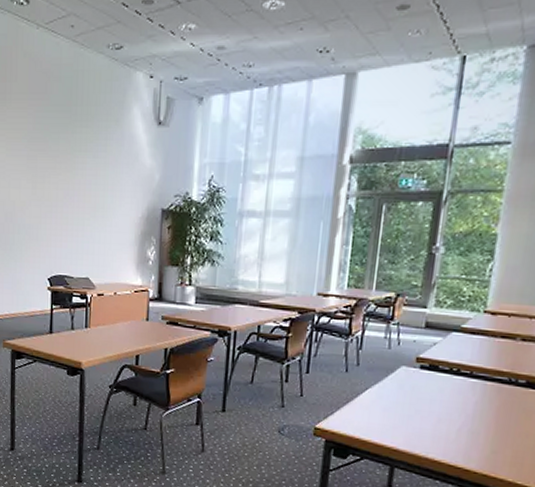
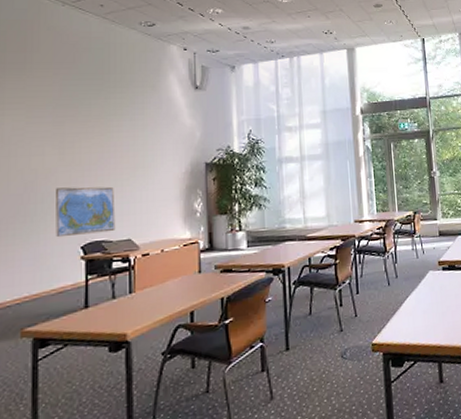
world map: none [29,221,77,269] -> present [56,186,116,238]

